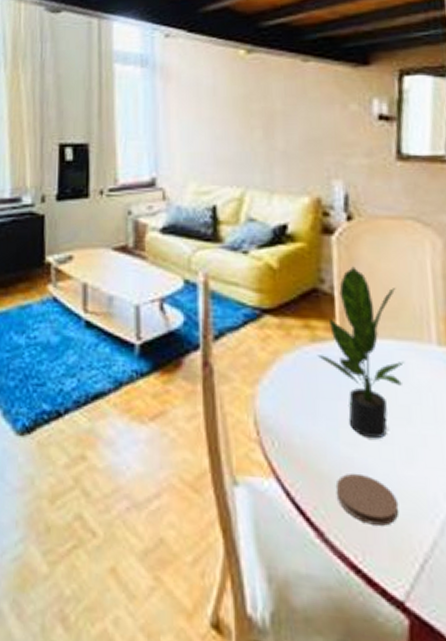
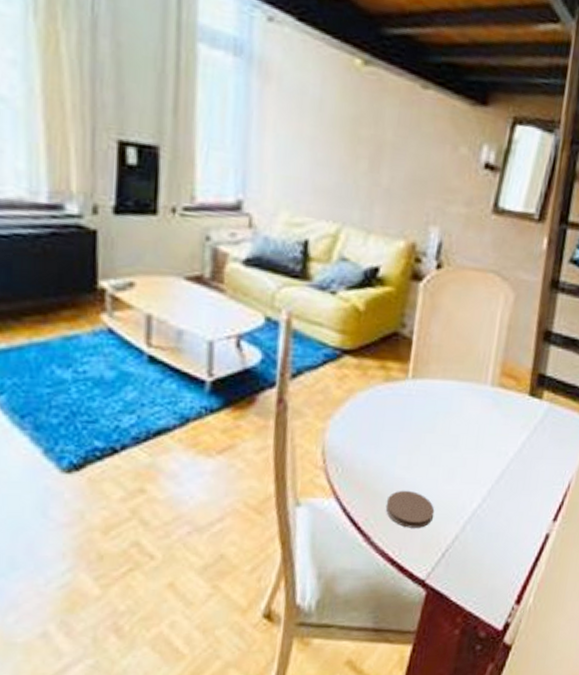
potted plant: present [317,266,404,439] -> none [388,313,468,463]

